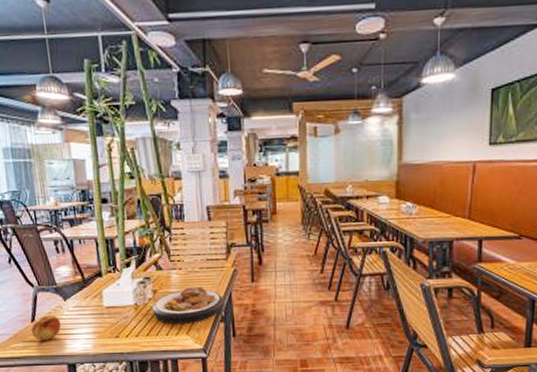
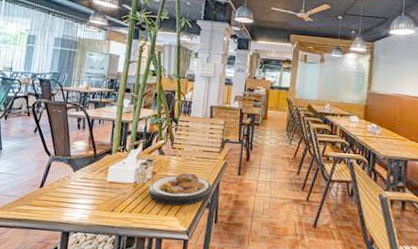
fruit: present [31,315,61,341] -> none [37,182,66,207]

